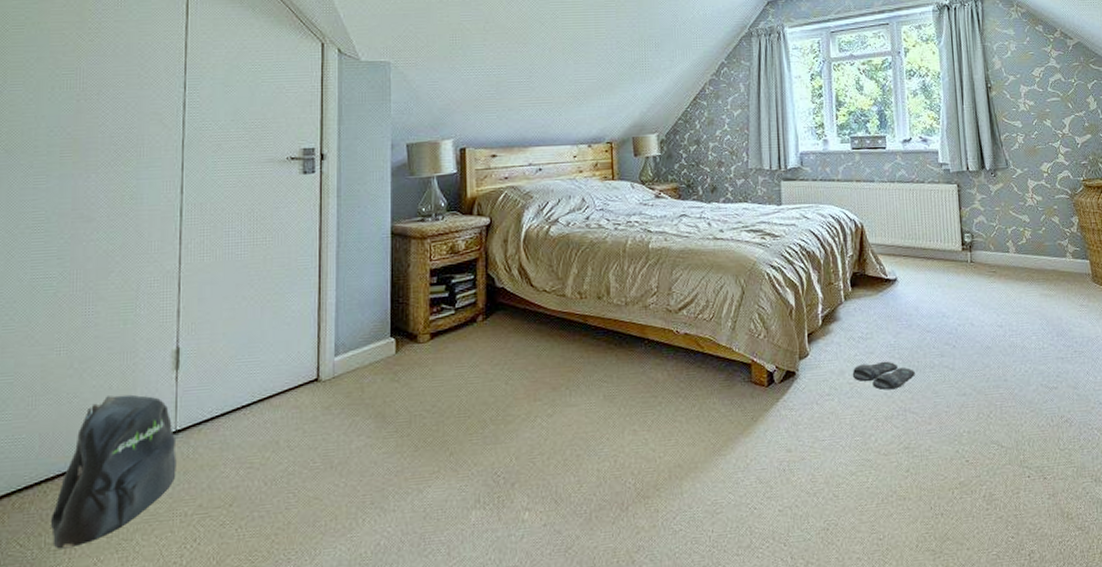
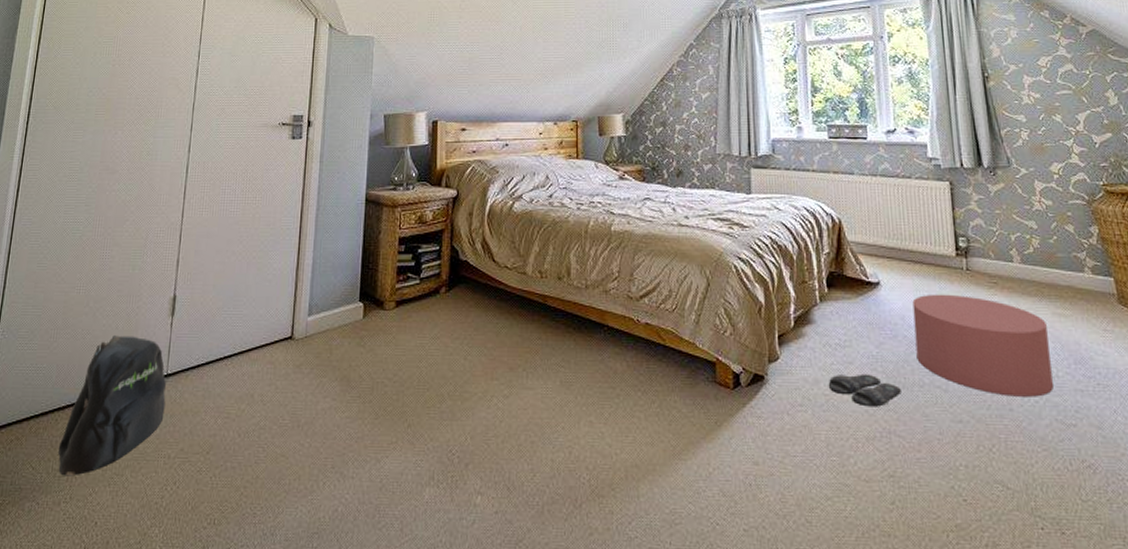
pouf: none [925,284,1040,369] -> present [912,294,1053,397]

